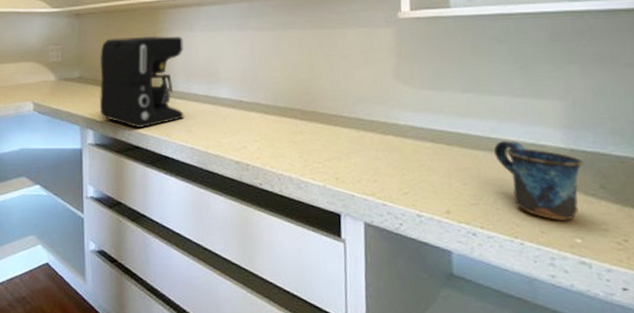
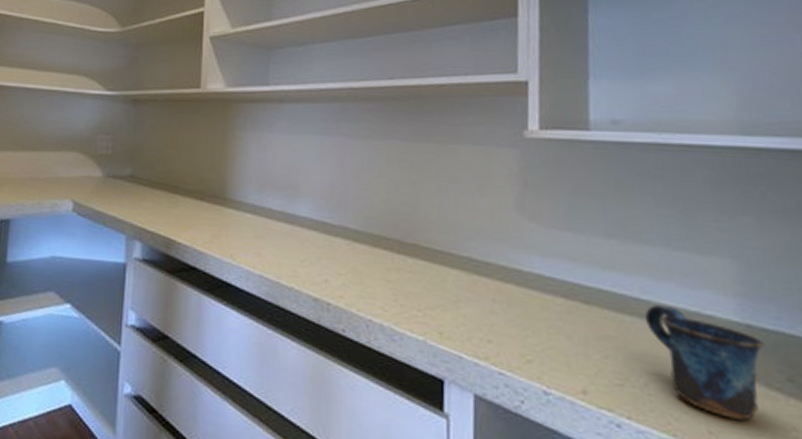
coffee maker: present [99,35,184,129] -> none [151,132,258,245]

